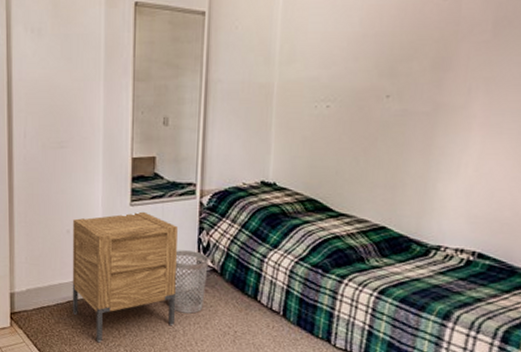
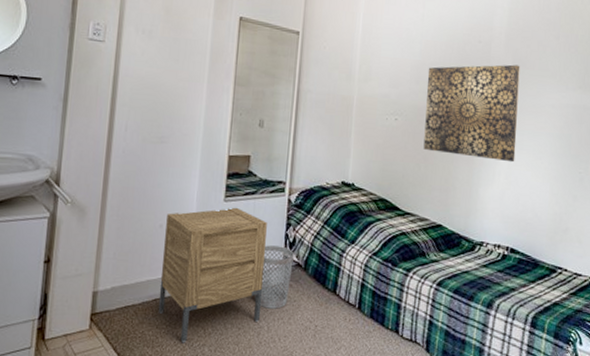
wall art: none [363,24,505,151] -> present [423,64,520,163]

